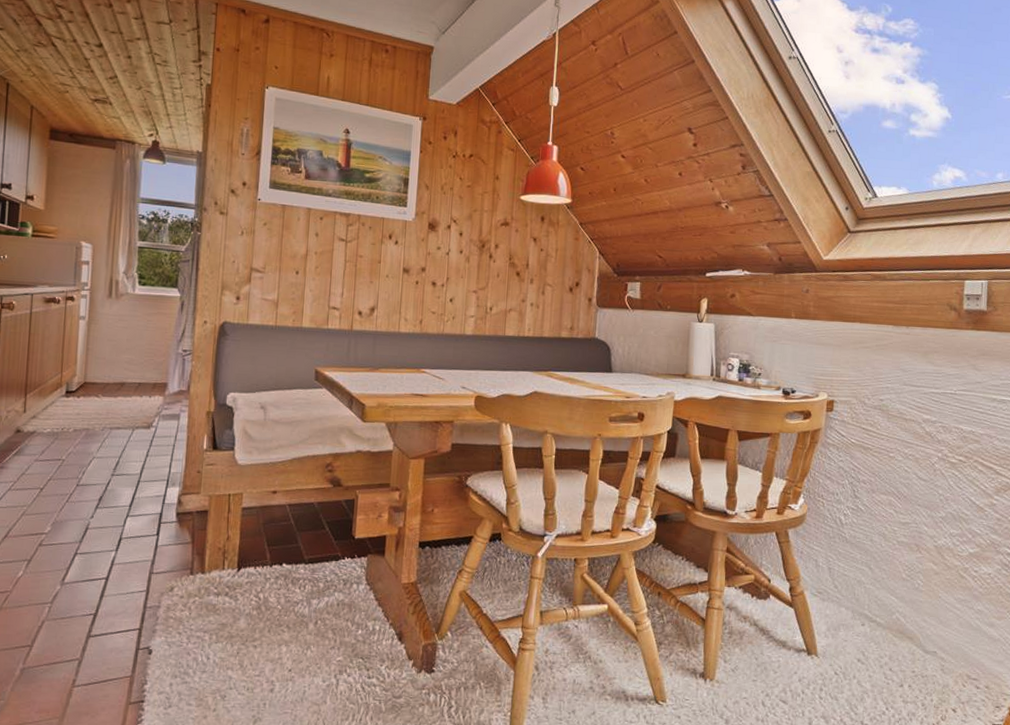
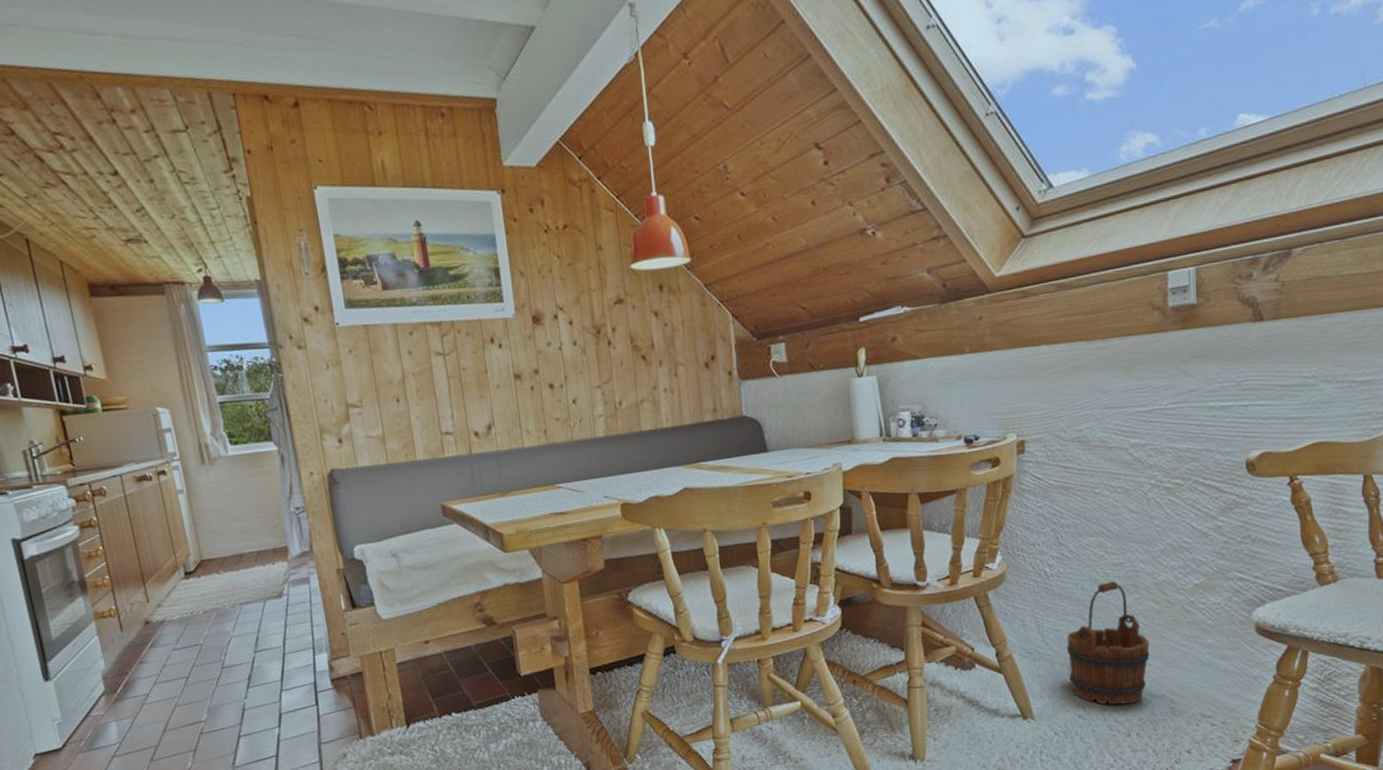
wooden bucket: none [853,538,926,655] -> present [1067,581,1150,705]

